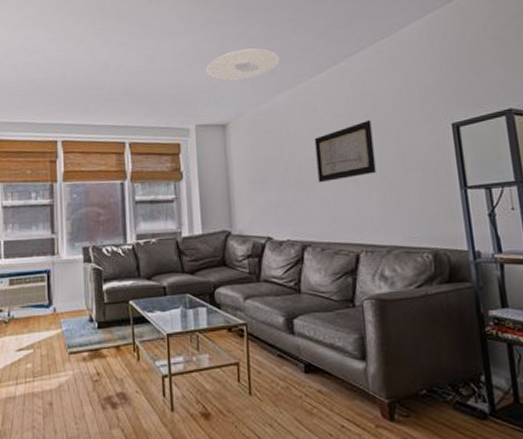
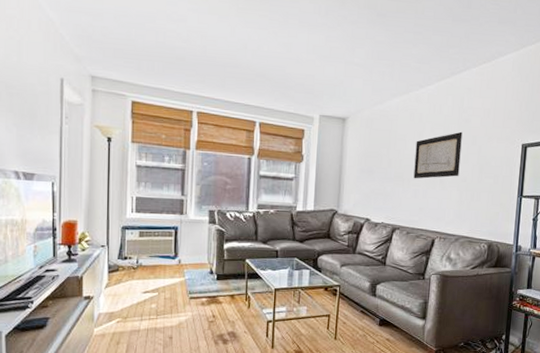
ceiling light: present [206,48,280,81] -> none [335,52,399,81]

